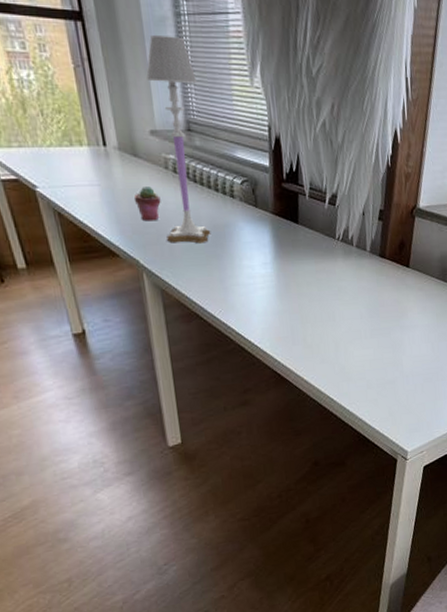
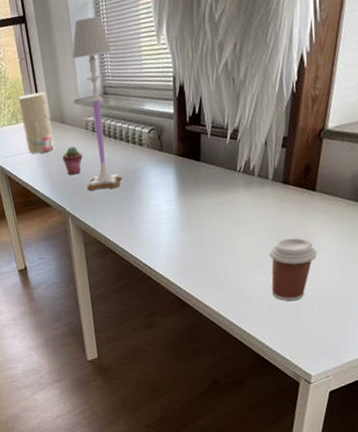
vase: none [72,112,124,188] -> present [18,92,55,154]
coffee cup: none [367,312,412,377] -> present [269,237,318,301]

